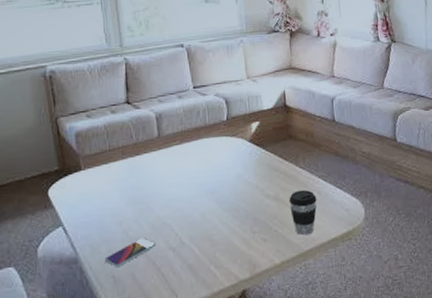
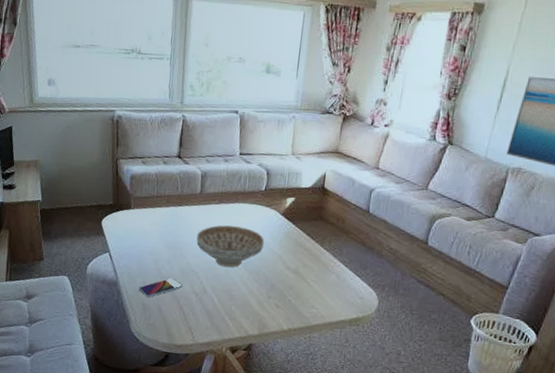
decorative bowl: none [163,163,237,212] -> present [196,225,264,268]
coffee cup: present [289,189,317,236] -> none [307,269,335,312]

